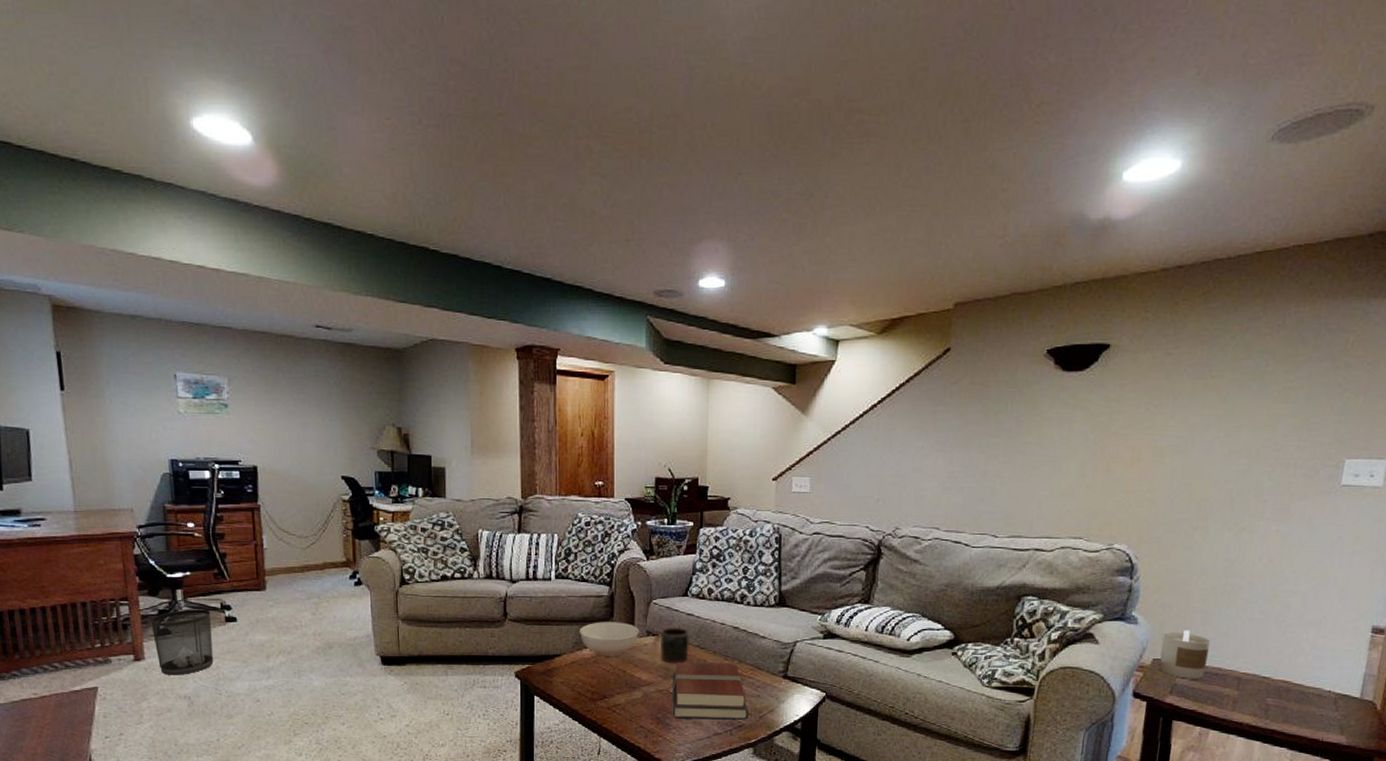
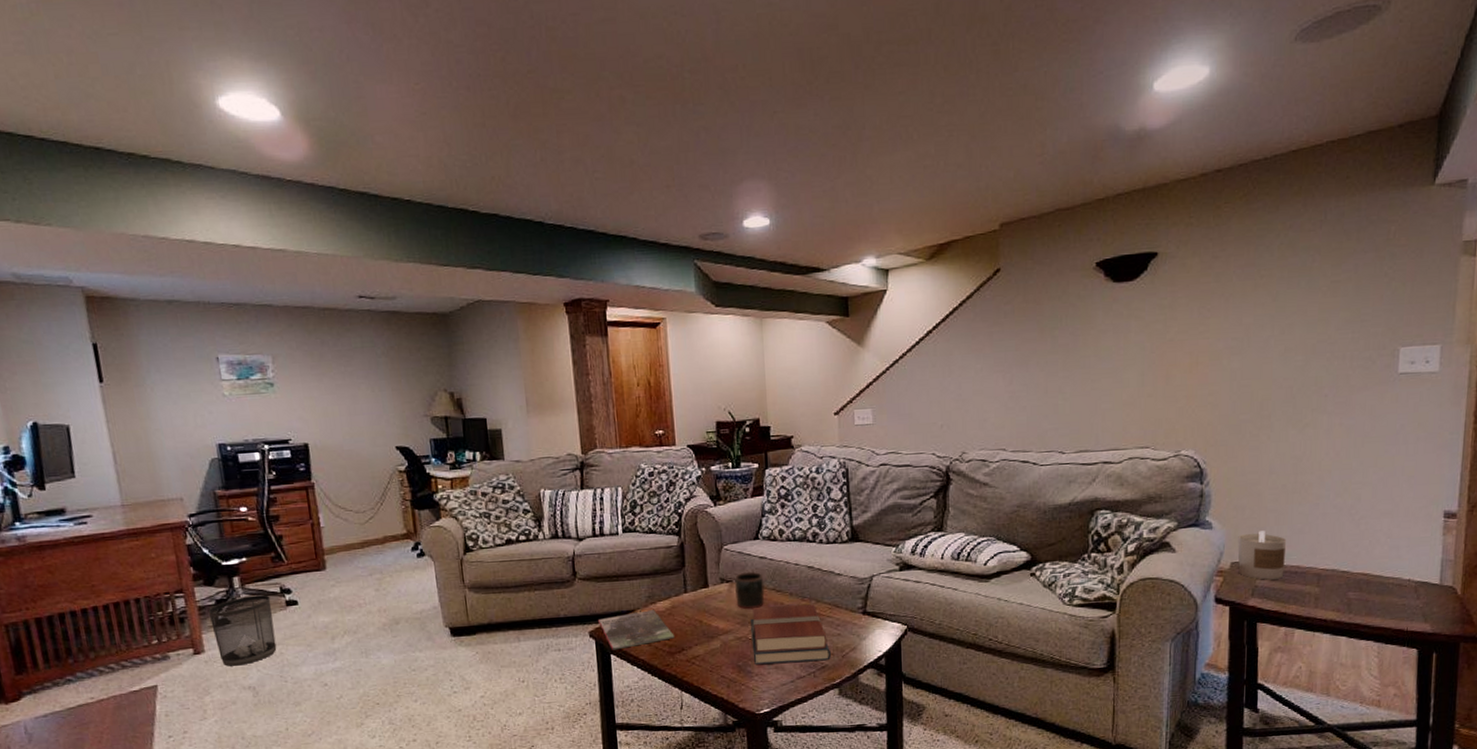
magazine: none [524,656,598,692] -> present [597,610,675,650]
bowl: present [579,622,639,657] -> none [651,571,713,608]

